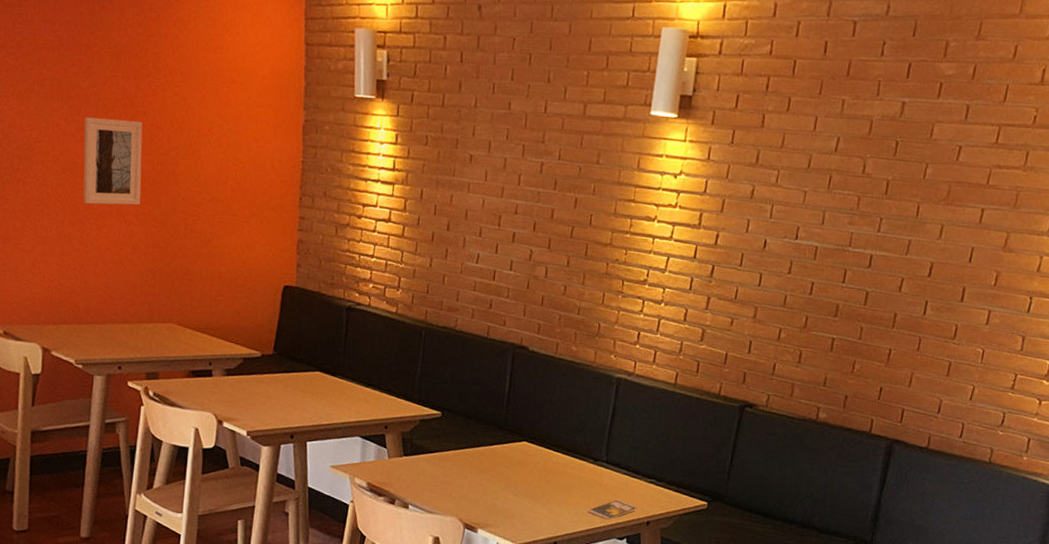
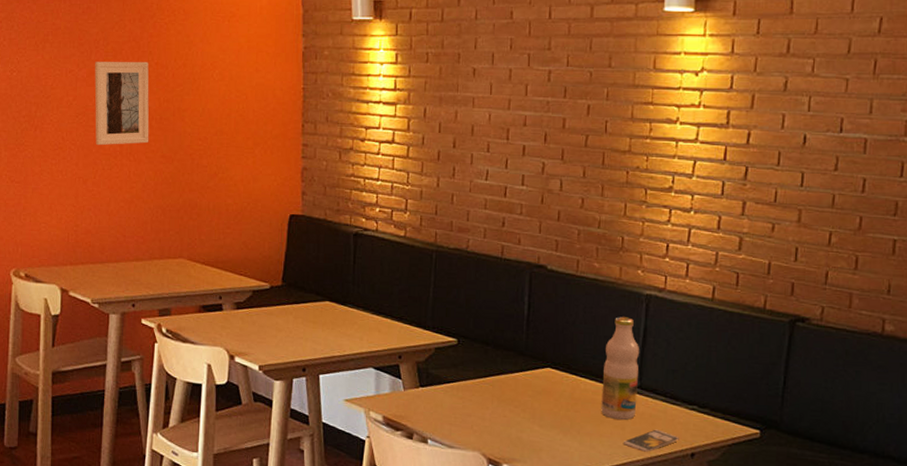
bottle: none [570,397,608,491] -> present [601,317,639,420]

